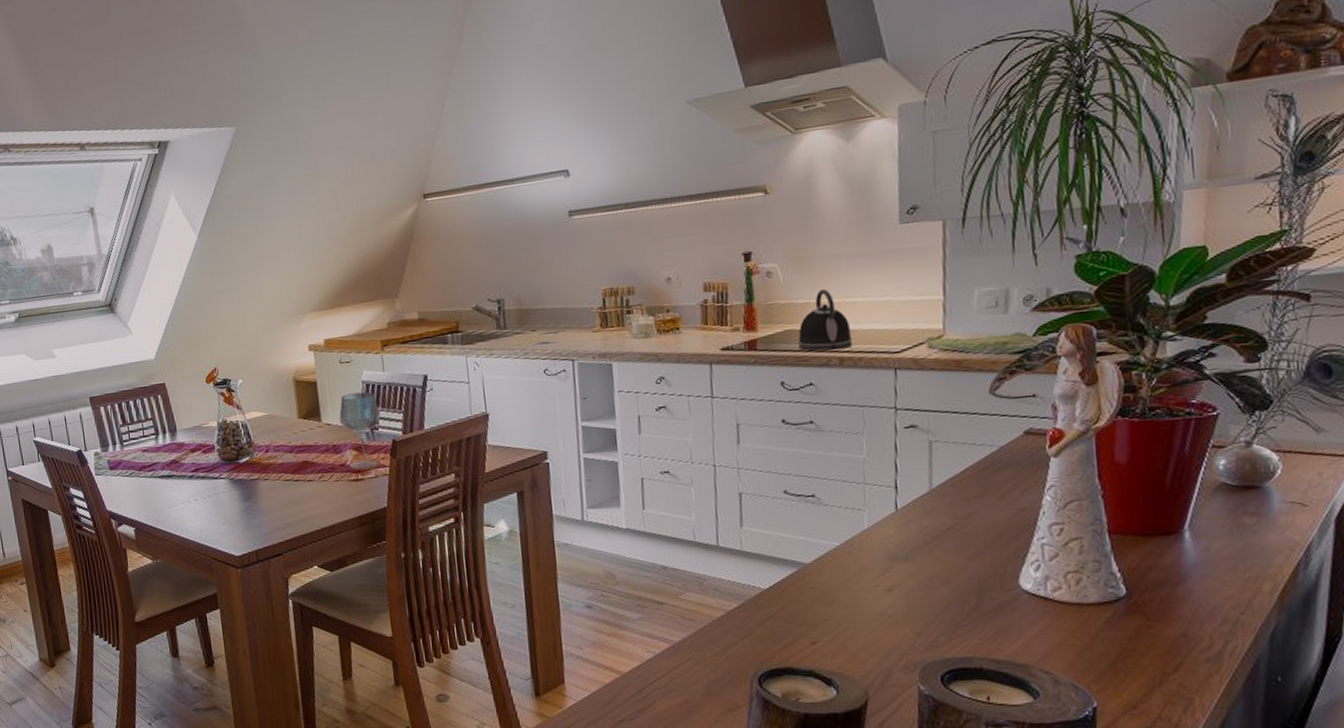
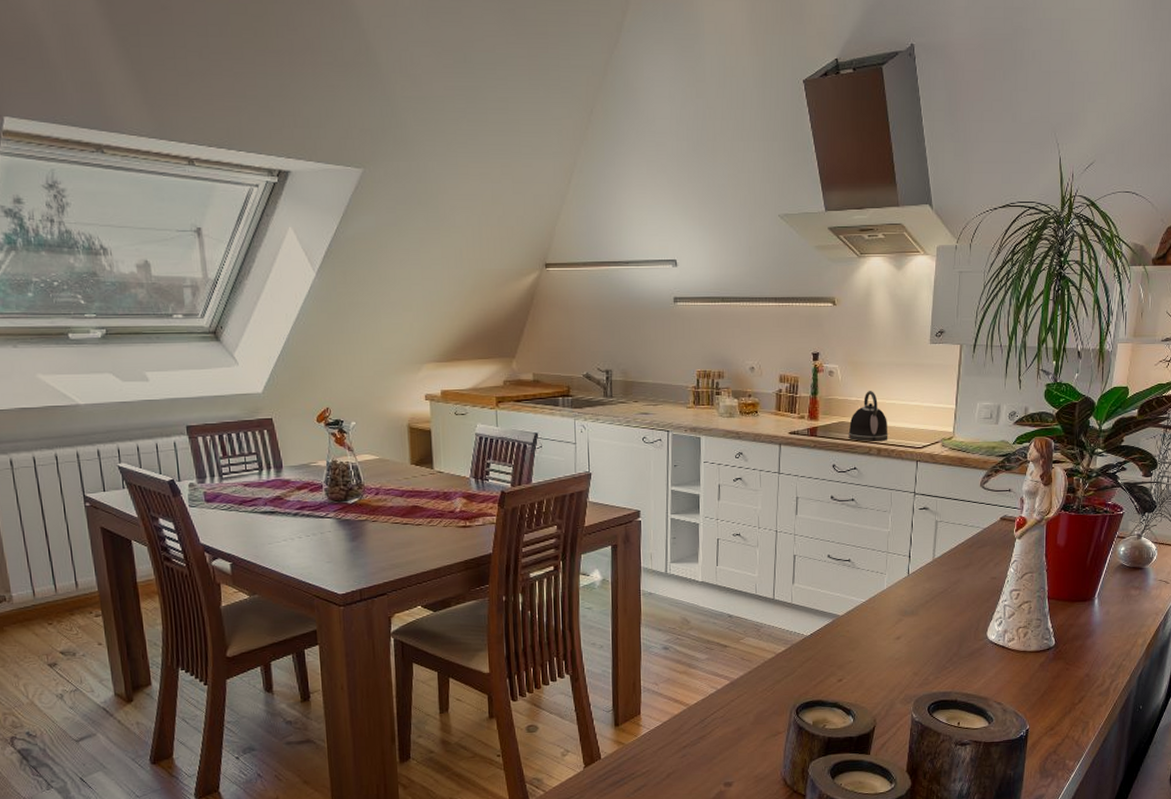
wine glass: present [339,391,381,471] -> none [451,444,491,518]

